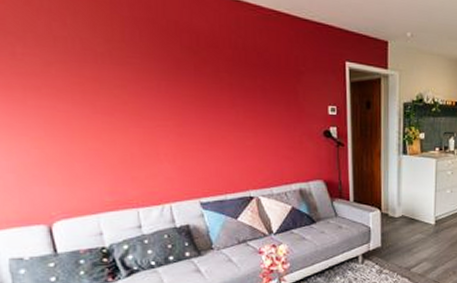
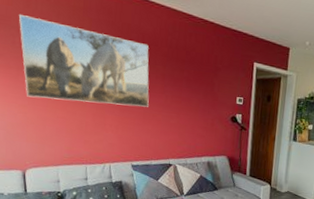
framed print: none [17,15,214,128] -> present [19,15,149,107]

